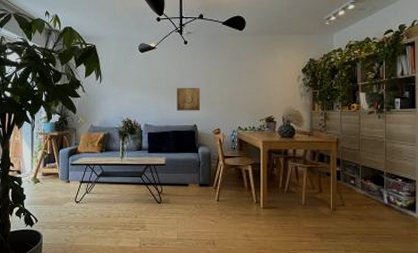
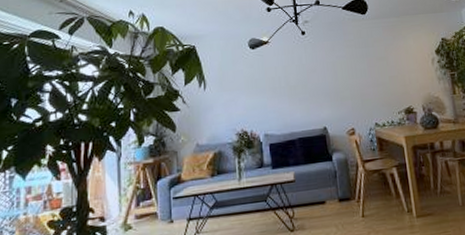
wall art: present [177,87,200,111] -> none [299,82,329,113]

